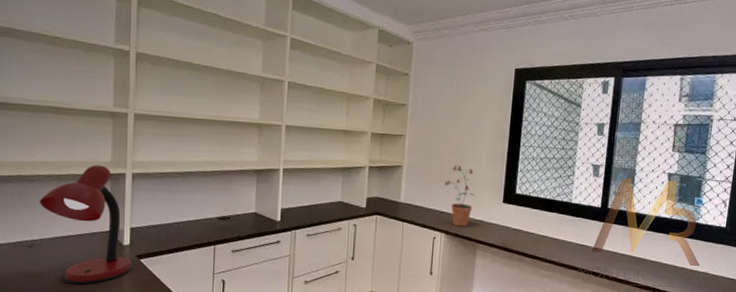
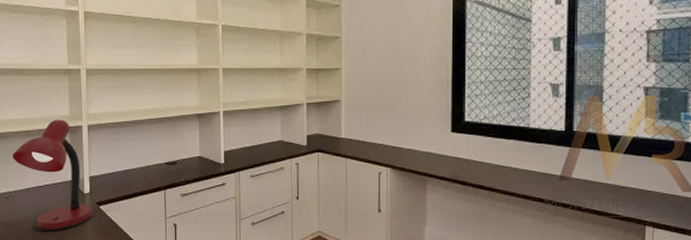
potted plant: present [444,165,476,227] -> none [386,95,421,160]

